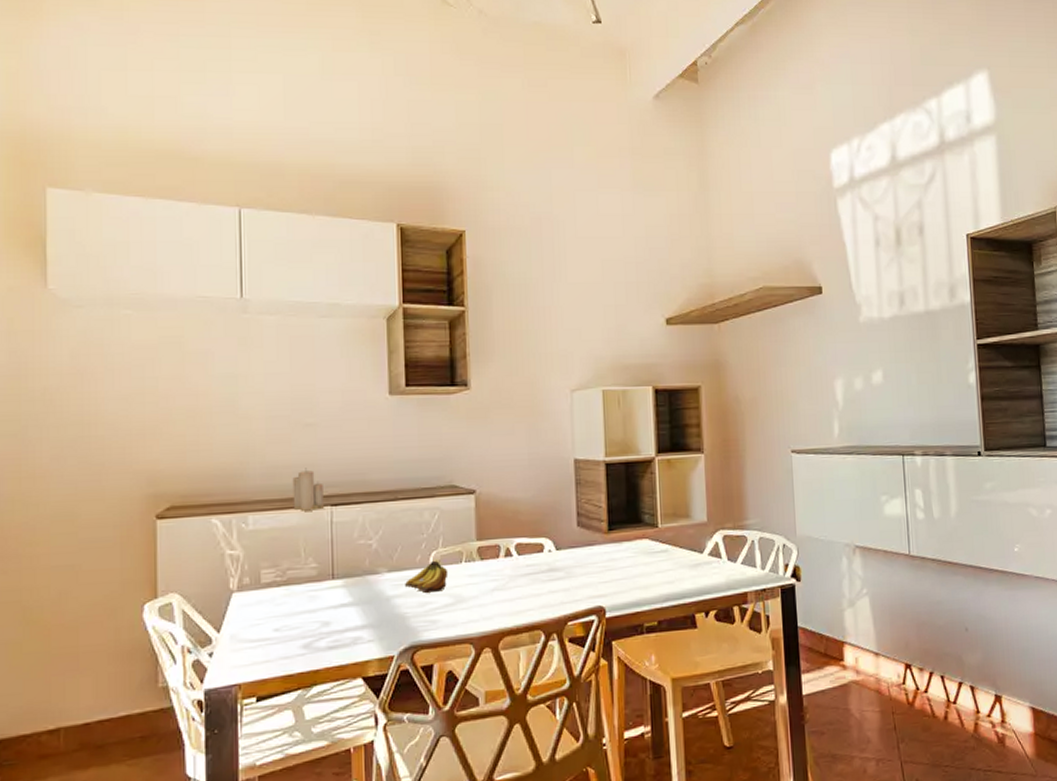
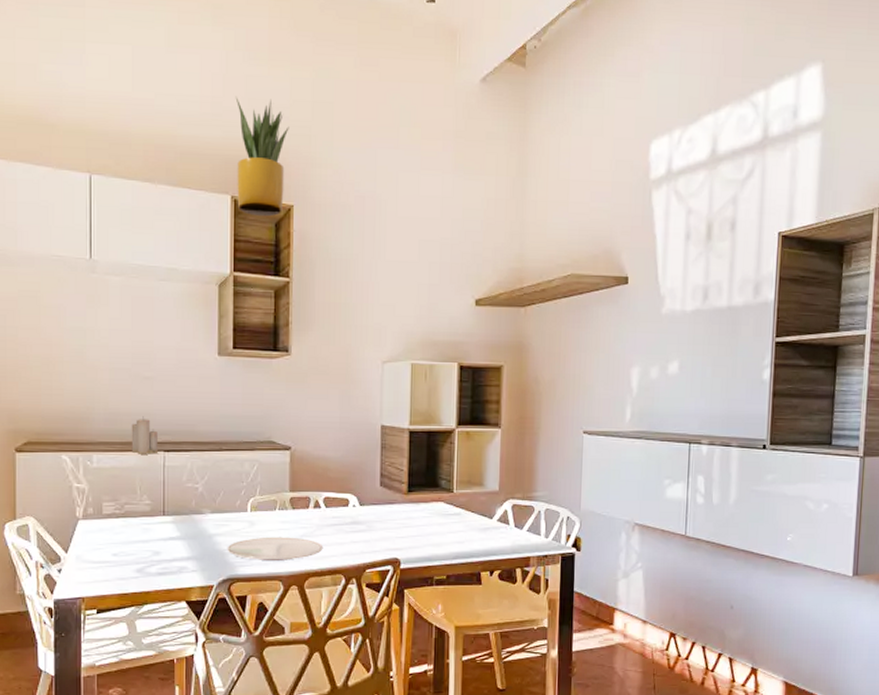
planter: none [397,122,457,244] -> present [235,97,289,217]
fruit: present [405,560,449,593] -> none [226,506,264,534]
plate: none [408,592,518,623] -> present [227,536,324,562]

